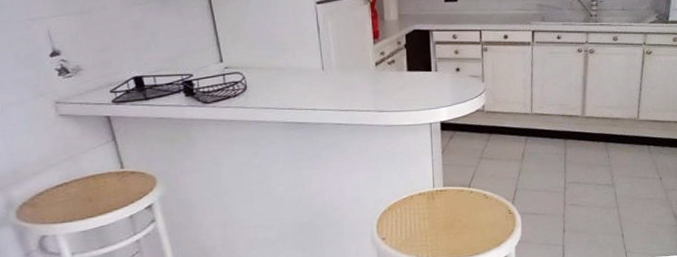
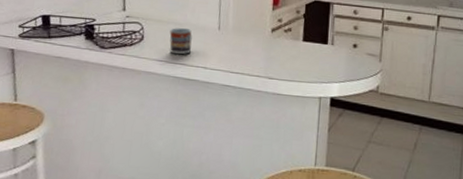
cup: none [273,73,299,100] -> present [169,28,193,55]

